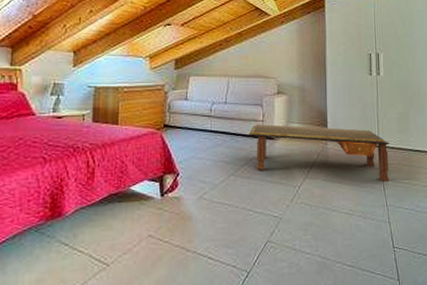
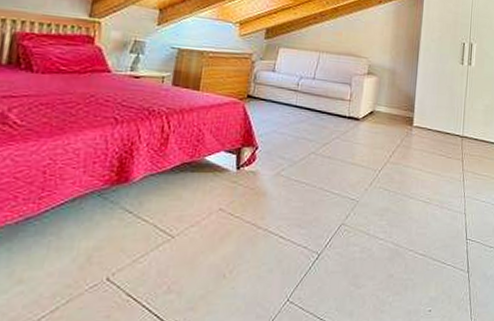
coffee table: present [248,124,389,182] -> none [333,103,473,173]

